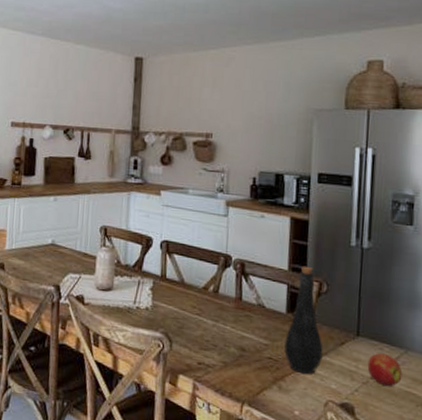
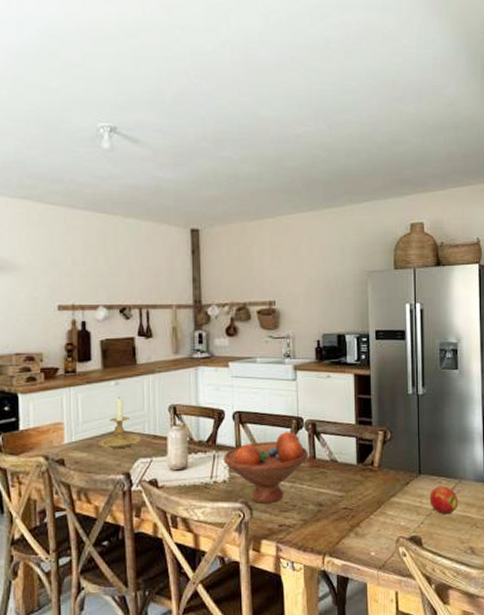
candle holder: none [35,212,72,261] -> present [99,396,141,448]
fruit bowl: none [147,267,234,339] -> present [223,431,308,504]
bottle: present [284,265,323,375] -> none [358,417,392,518]

